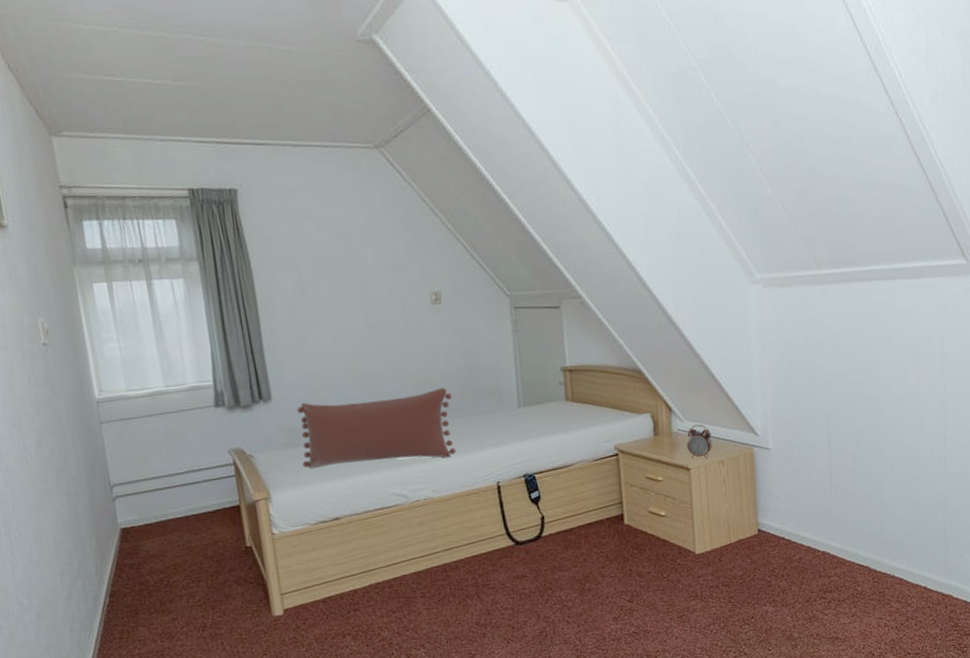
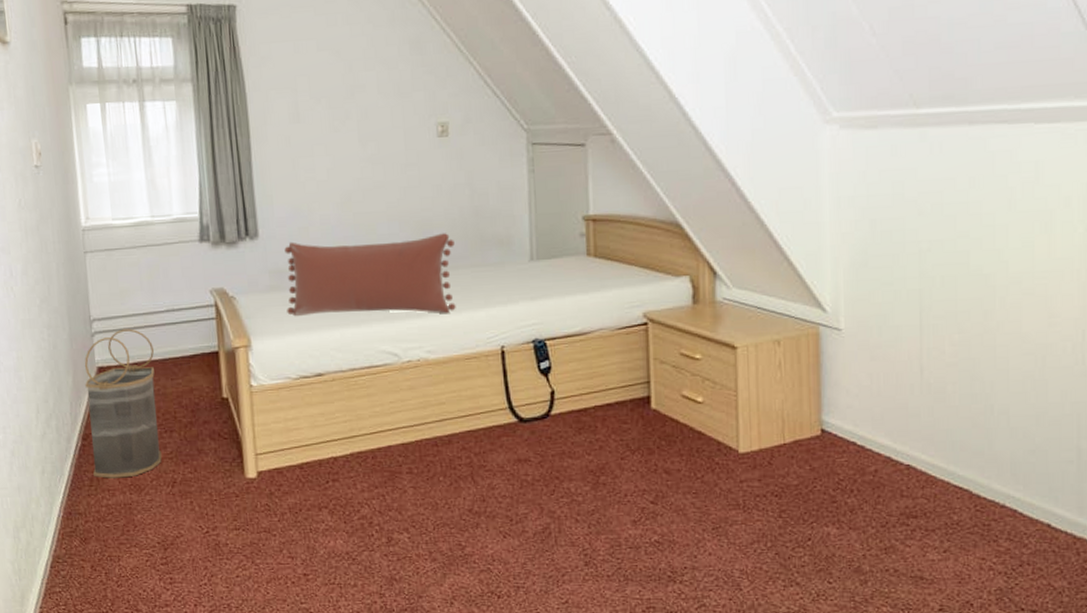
basket: none [107,490,191,630] -> present [84,328,162,478]
alarm clock: present [686,424,713,459] -> none [733,293,767,337]

